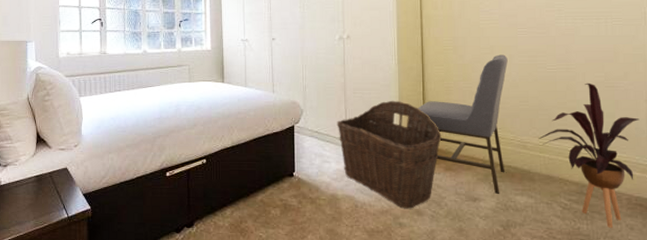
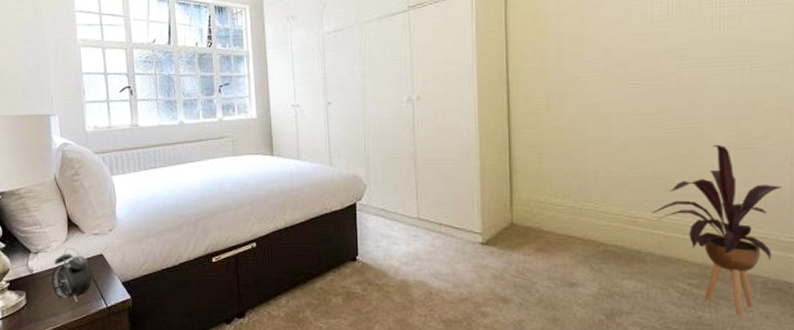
alarm clock: none [17,161,56,212] -> present [51,248,92,302]
wicker basket: present [337,100,442,209] -> none [406,171,532,296]
chair: present [418,54,508,194] -> none [504,113,615,278]

